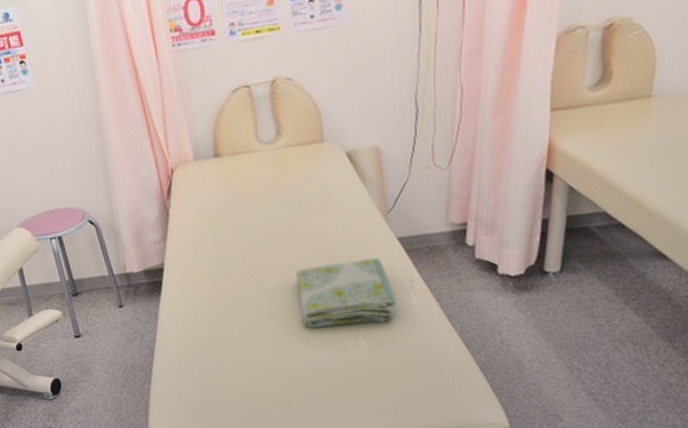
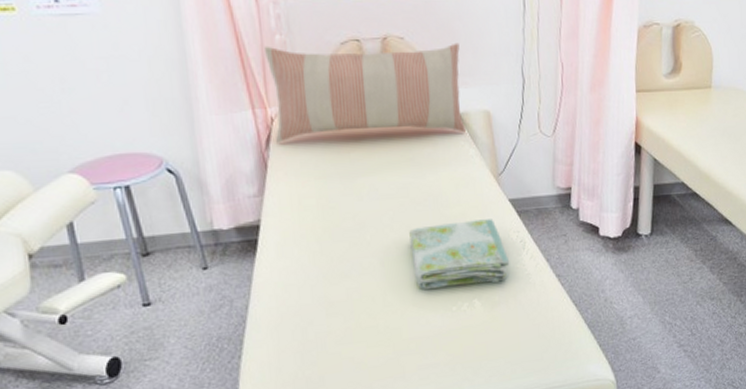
pillow: none [165,77,354,192] -> present [265,42,466,143]

